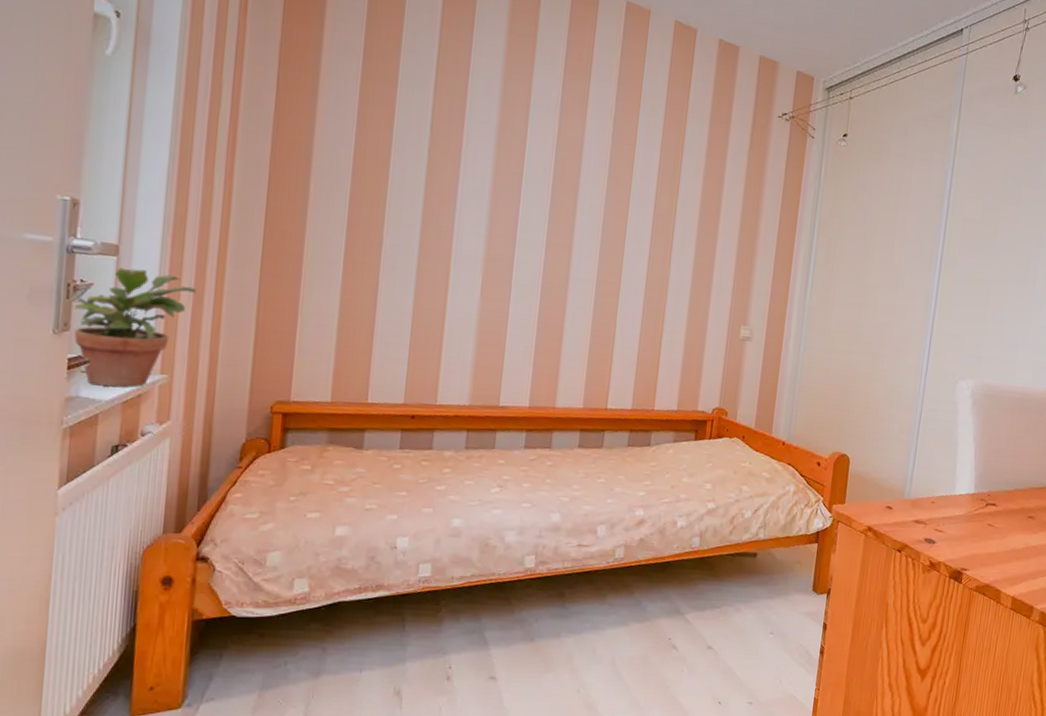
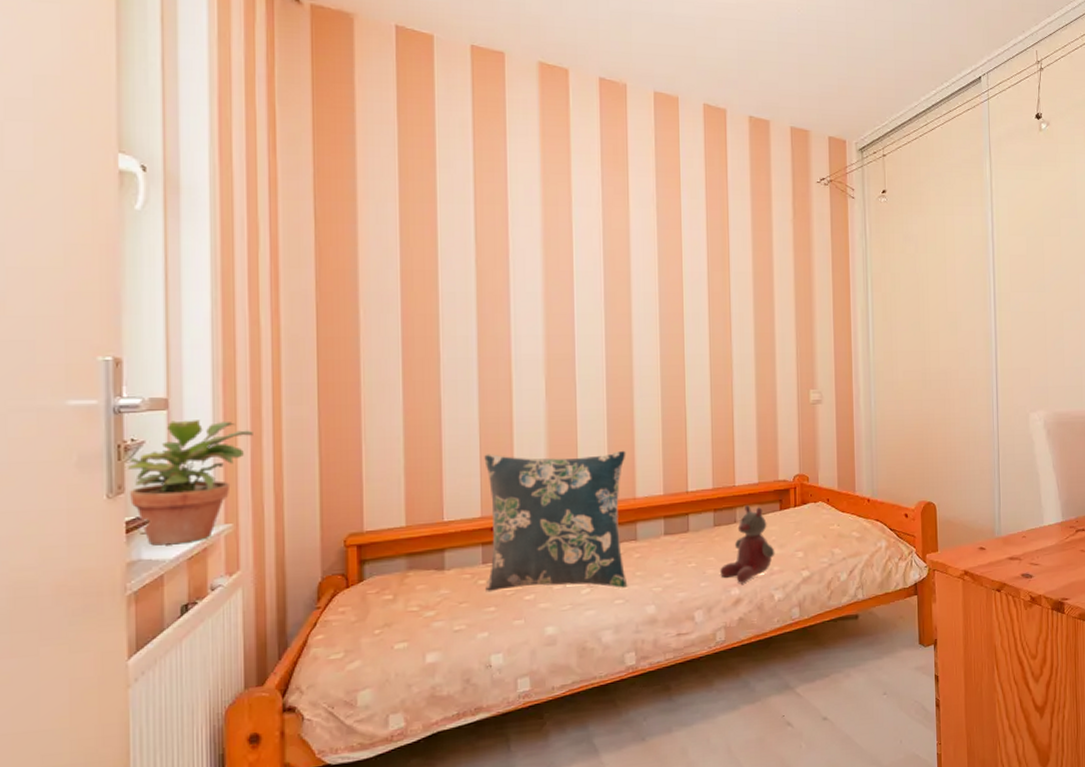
pillow: none [399,343,552,493] -> present [484,450,628,593]
stuffed bear: none [627,430,684,505] -> present [720,505,775,583]

